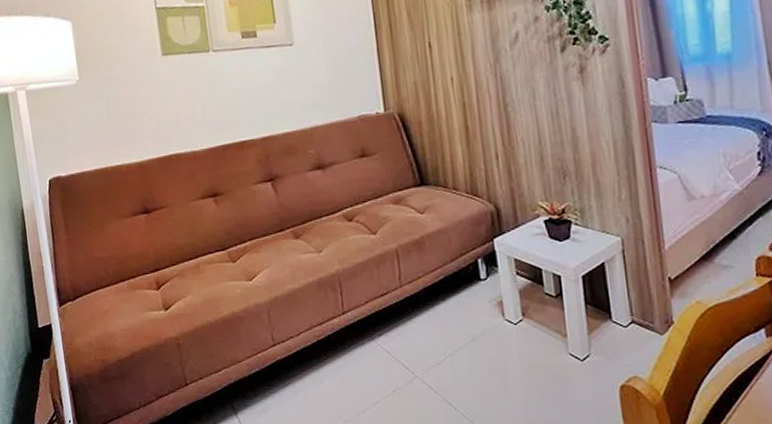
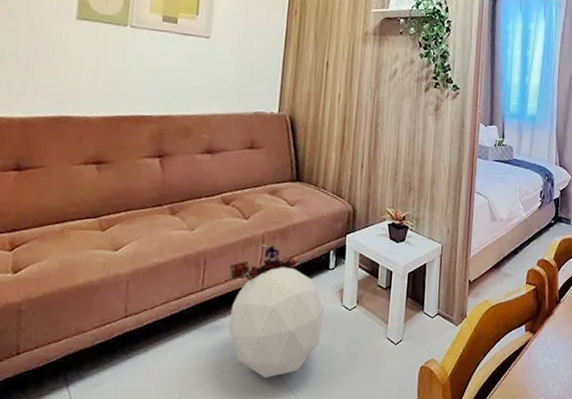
pouf: none [367,257,486,403] -> present [228,242,324,379]

